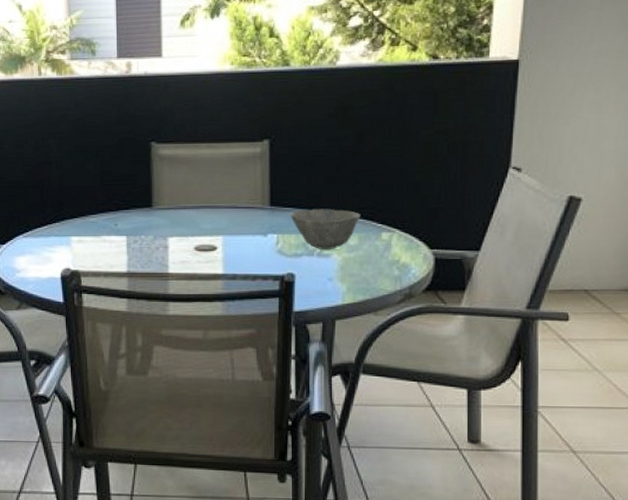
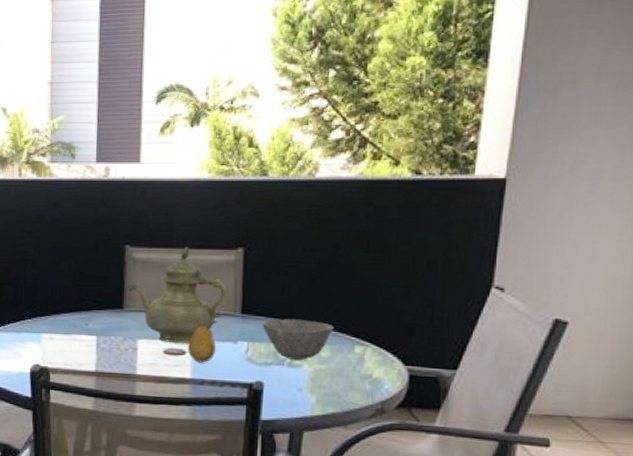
teapot: none [153,141,255,239] -> present [125,247,227,343]
fruit: none [218,214,247,258] -> present [187,320,218,363]

